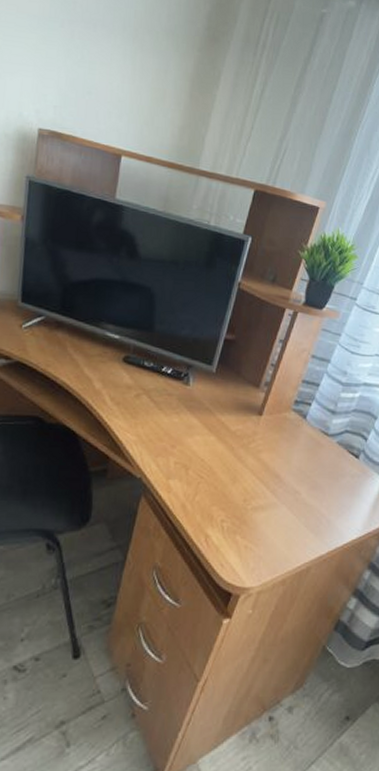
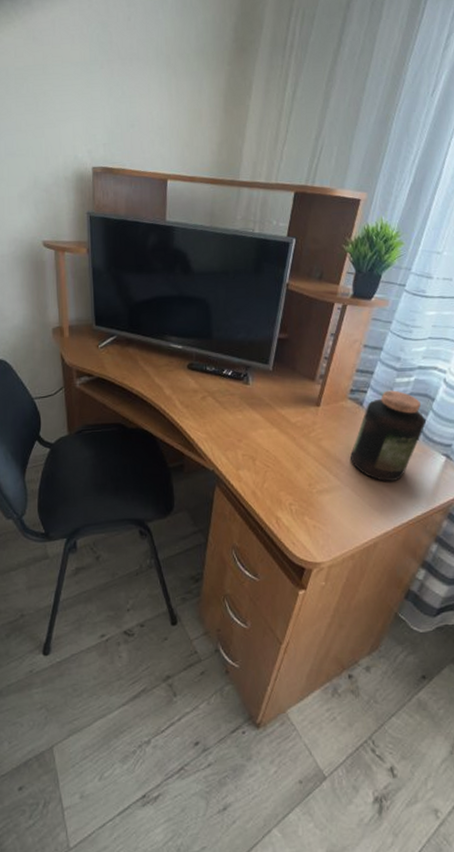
jar: none [290,405,367,502] -> present [350,390,426,482]

